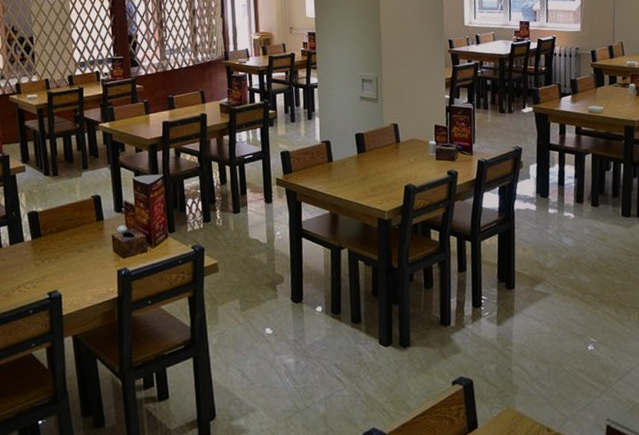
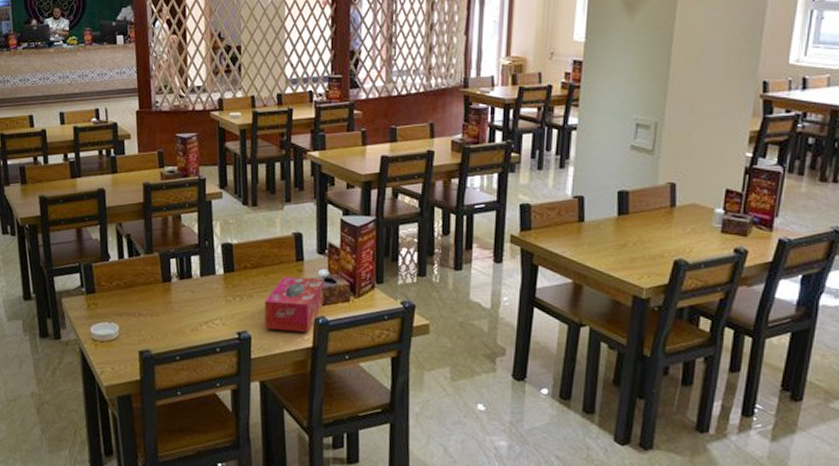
tissue box: none [71,234,125,287] -> present [264,277,325,332]

